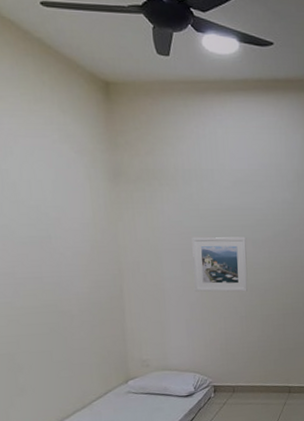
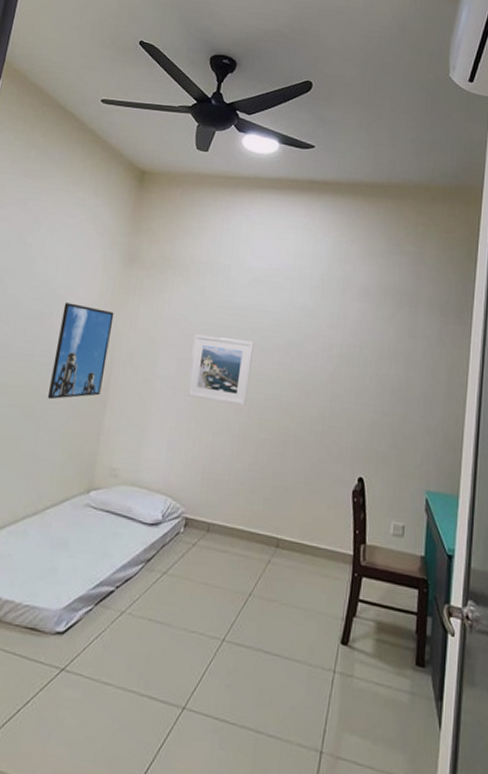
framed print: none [60,224,117,314] -> present [47,302,114,400]

